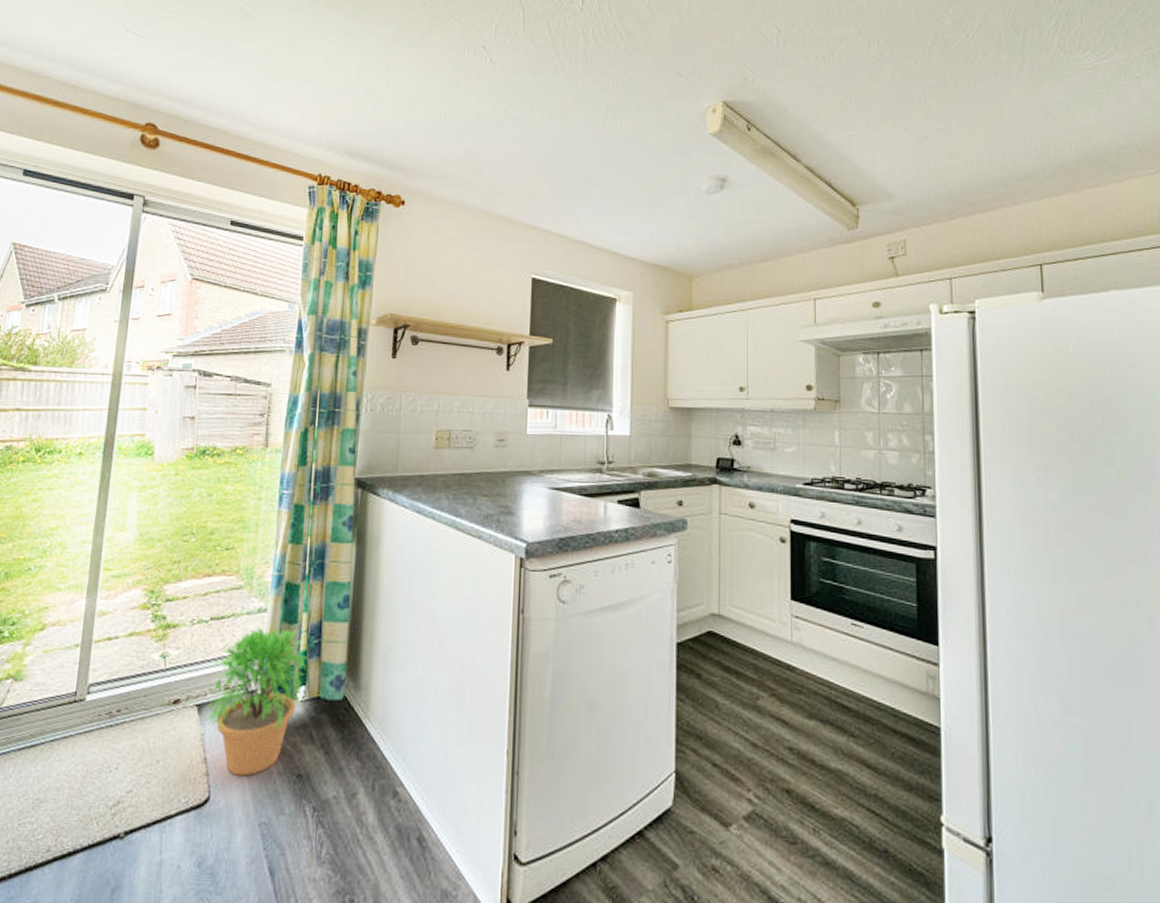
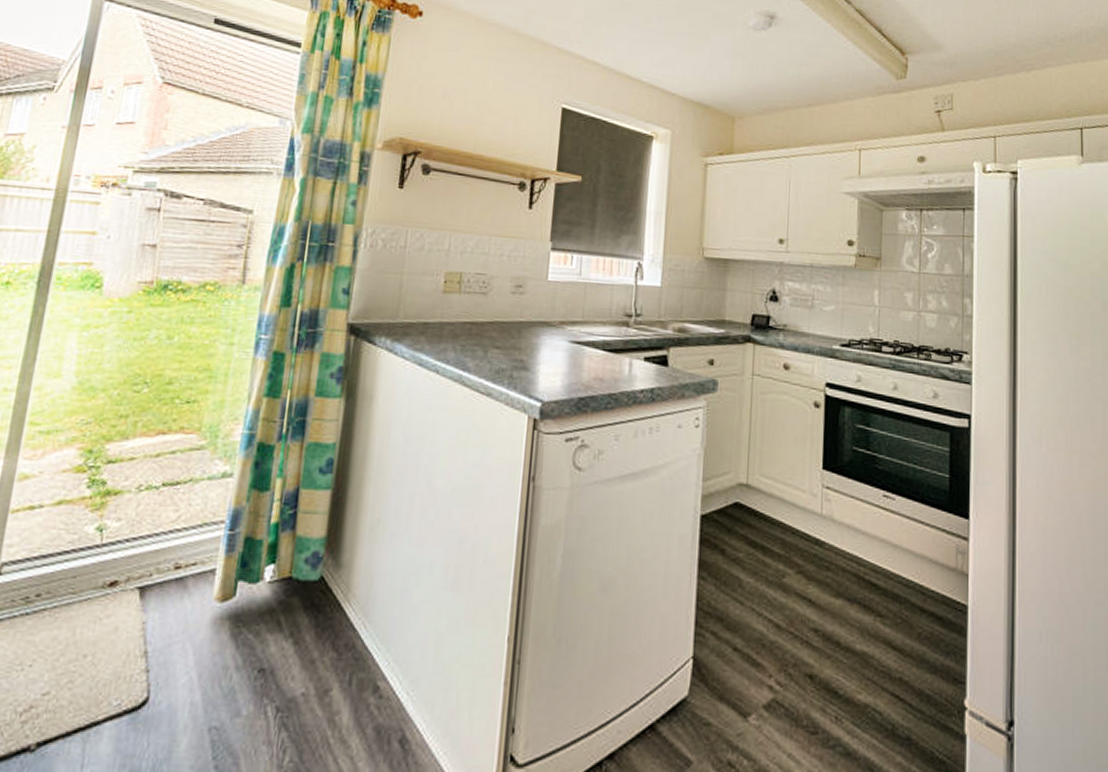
potted plant: present [205,628,308,776] -> none [148,495,280,672]

